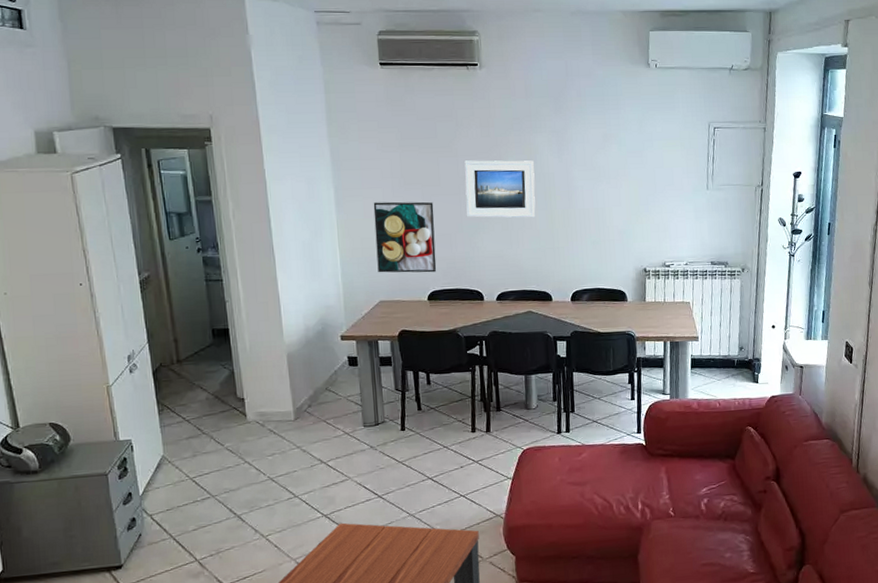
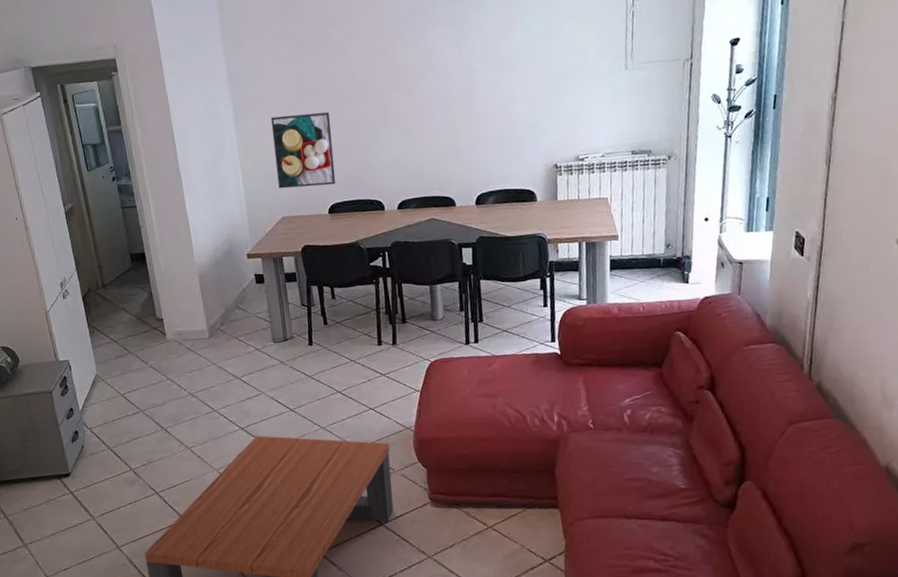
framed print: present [464,160,536,218] -> none [359,57,435,125]

